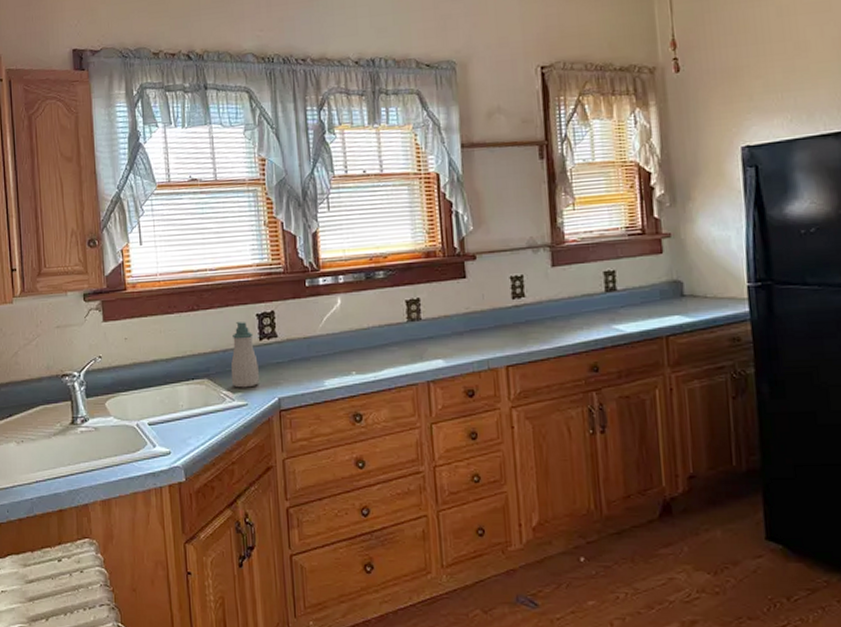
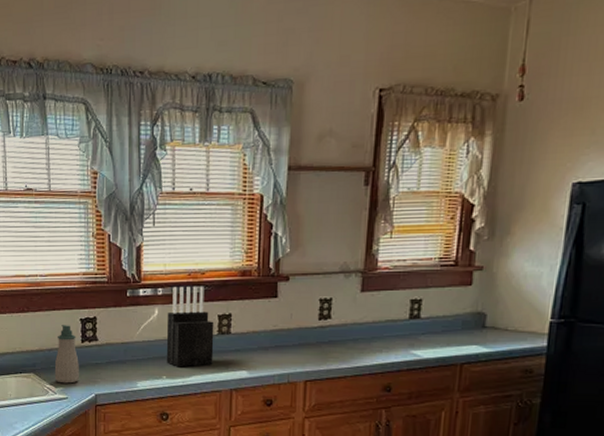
knife block: none [350,270,406,361] -> present [166,285,215,367]

